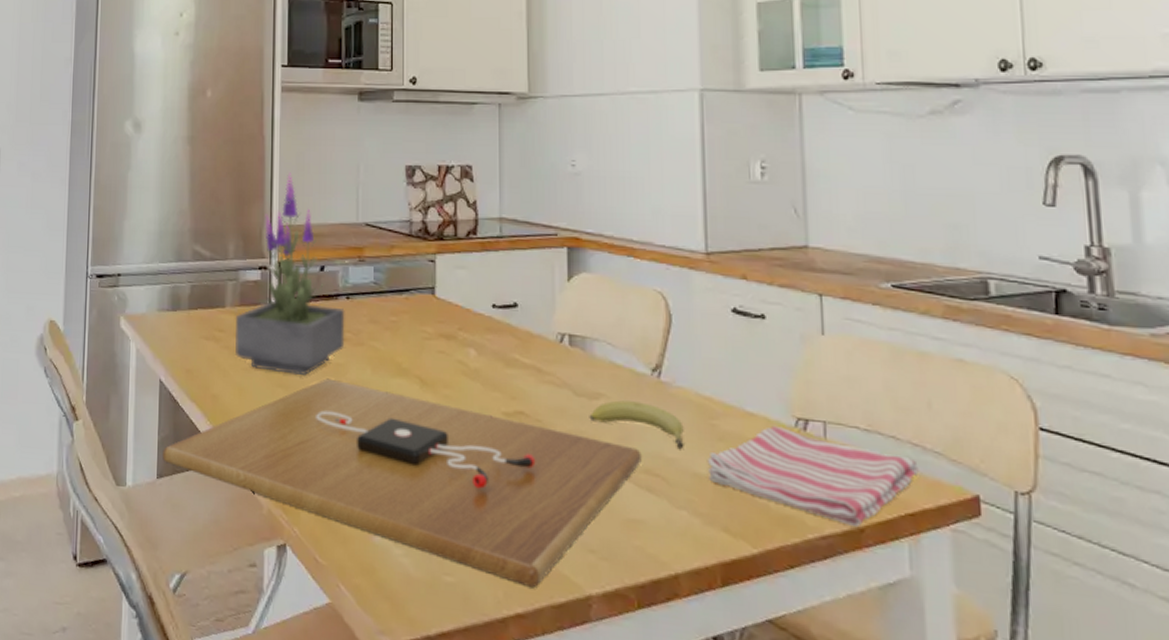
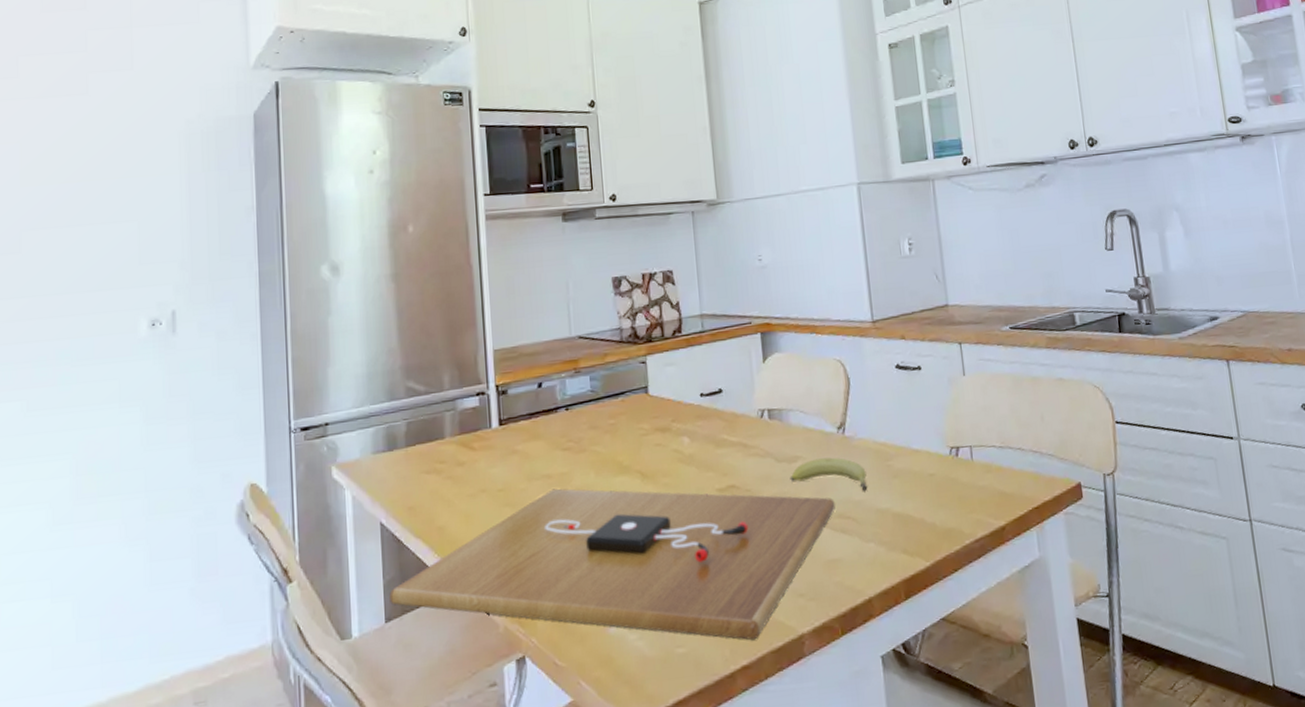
potted plant: present [235,172,345,376] -> none [457,297,568,493]
dish towel: present [706,425,919,528] -> none [886,456,1039,527]

